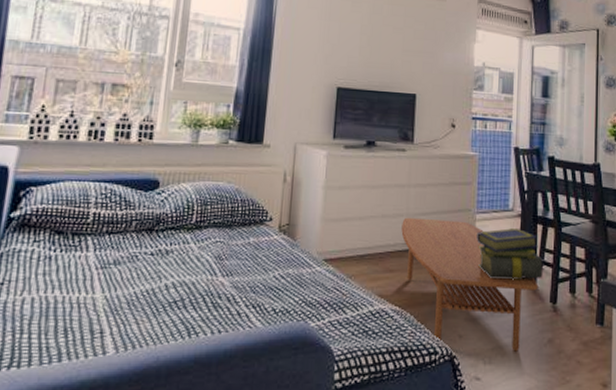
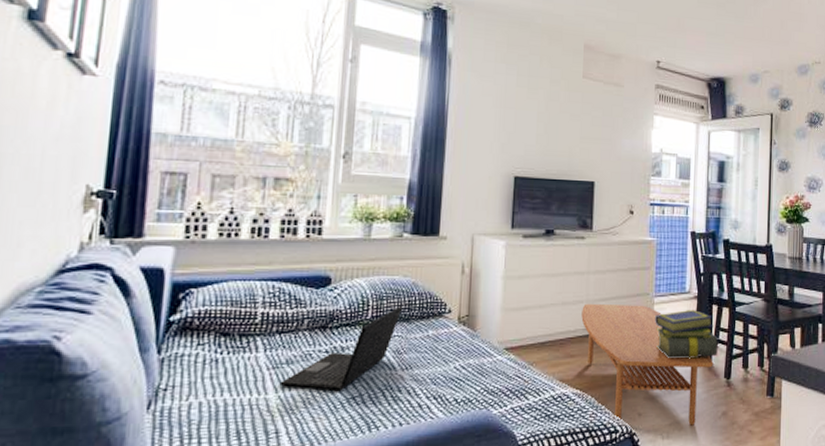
laptop: none [106,211,226,293] -> present [279,305,403,391]

